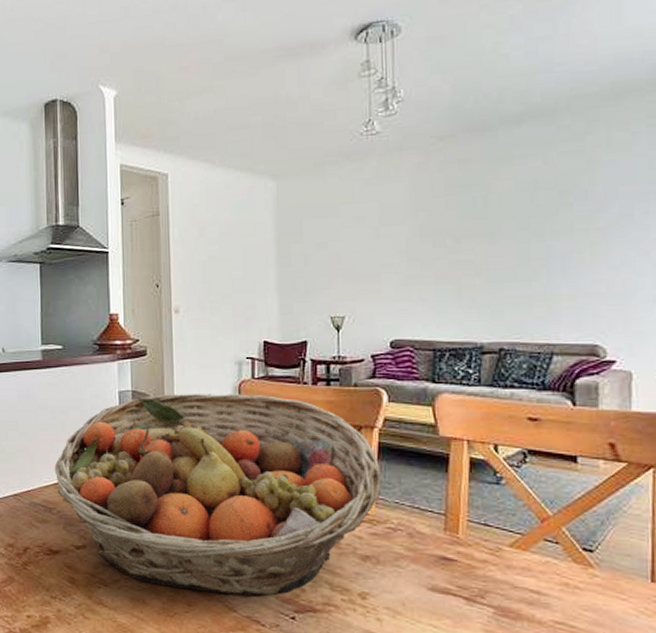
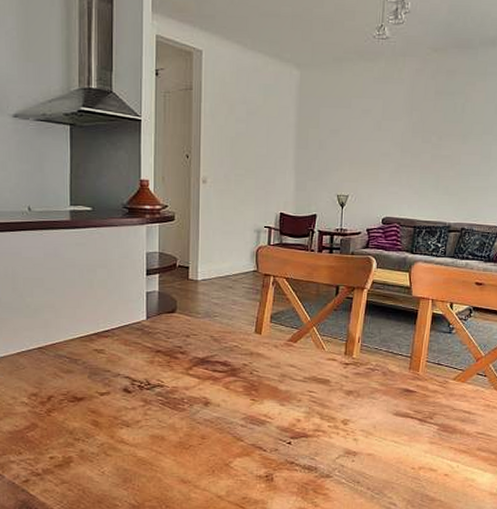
fruit basket: present [54,394,382,596] -> none [80,256,367,428]

